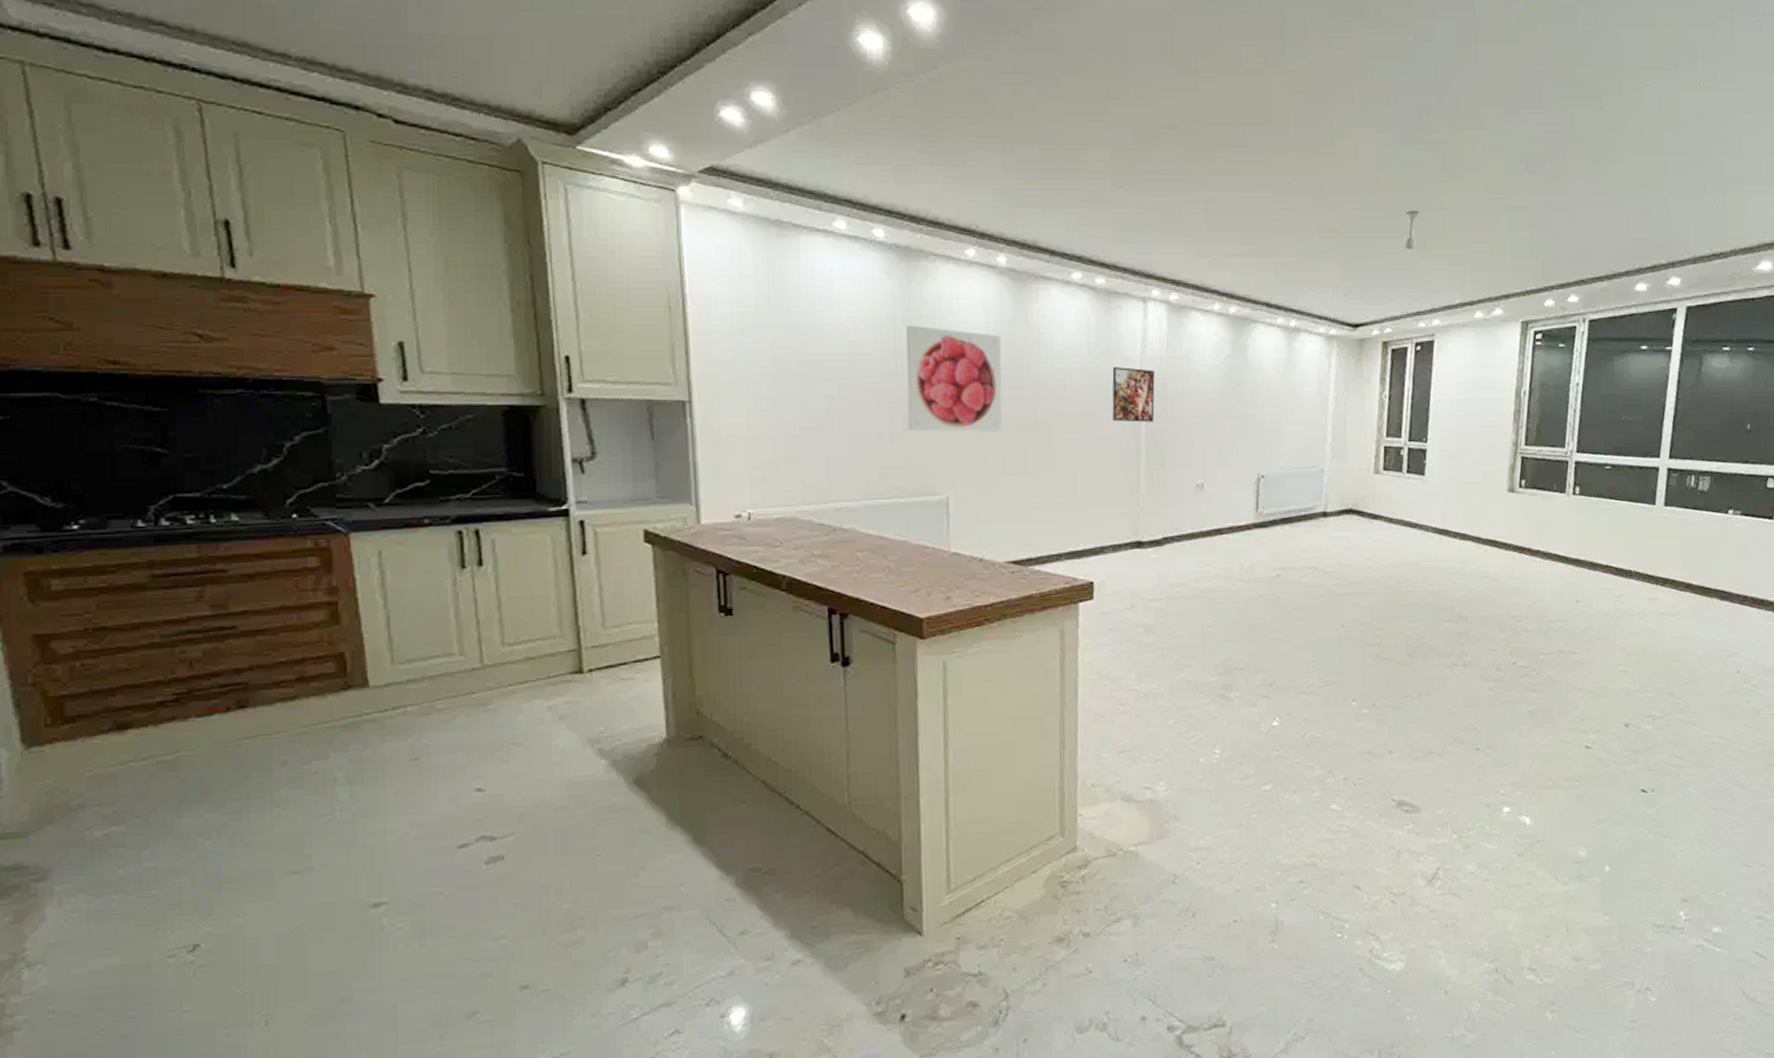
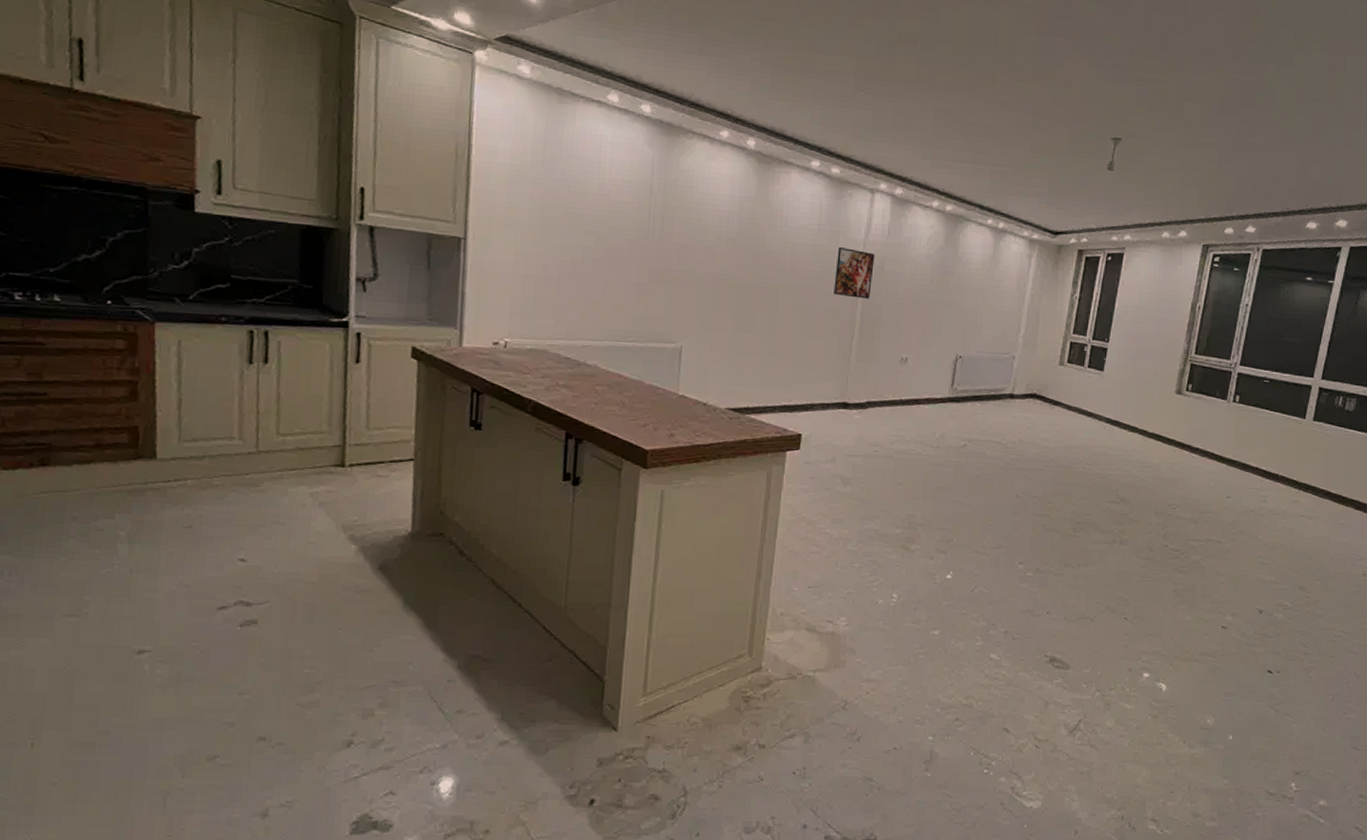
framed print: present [906,324,1002,432] -> none [654,191,743,294]

